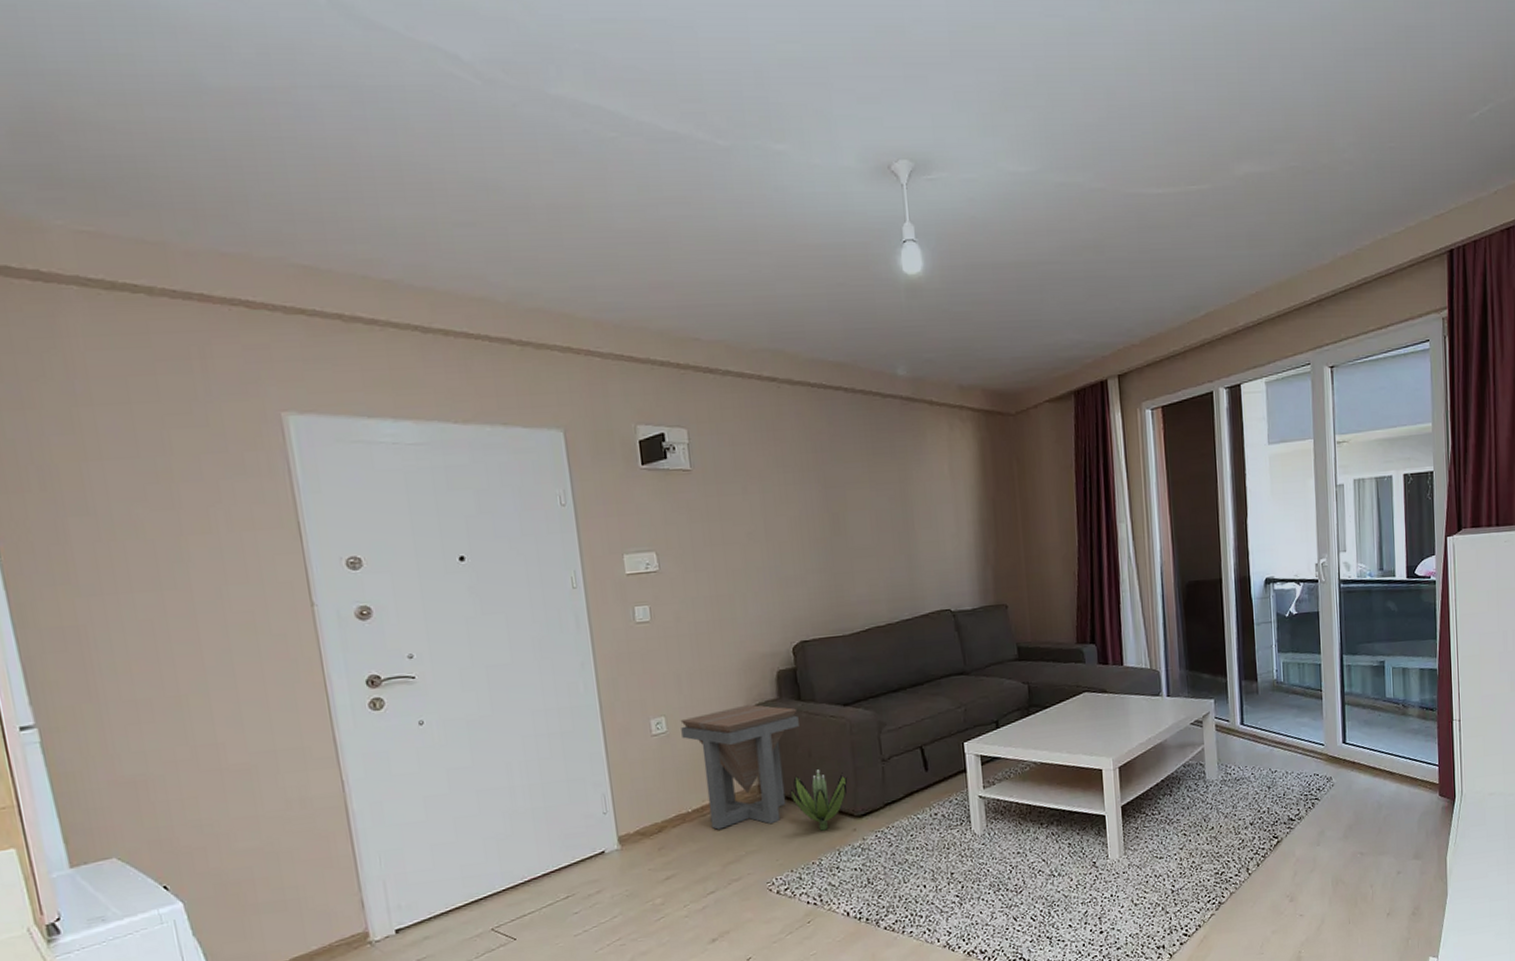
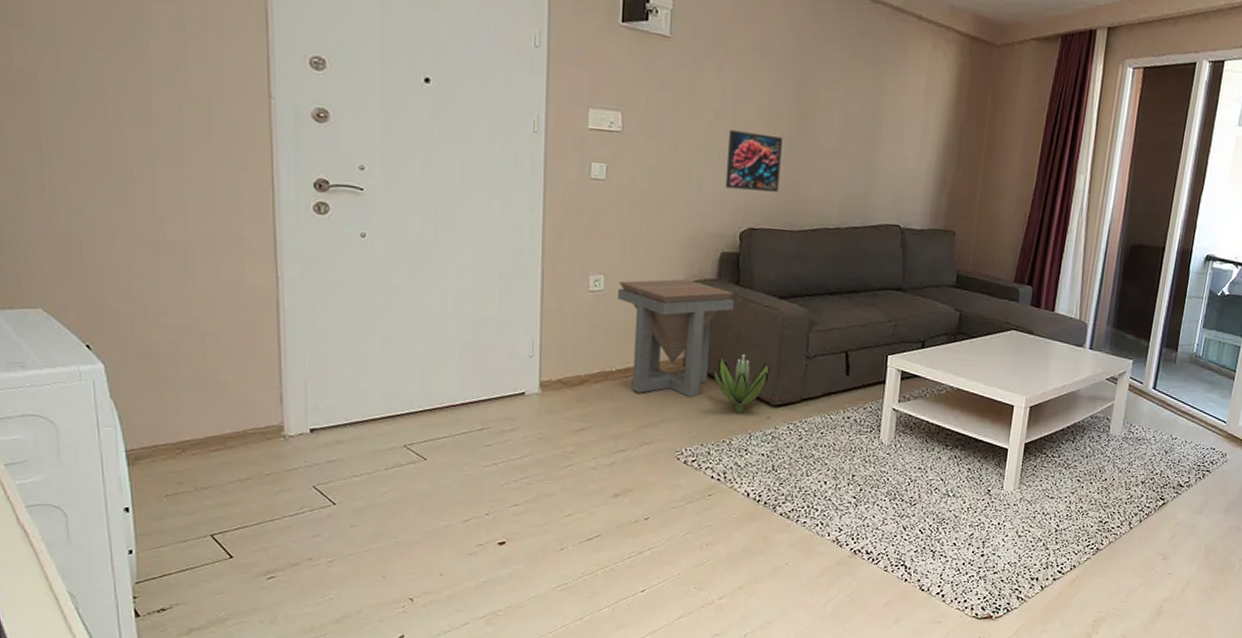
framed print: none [763,545,824,607] -> present [725,130,783,192]

